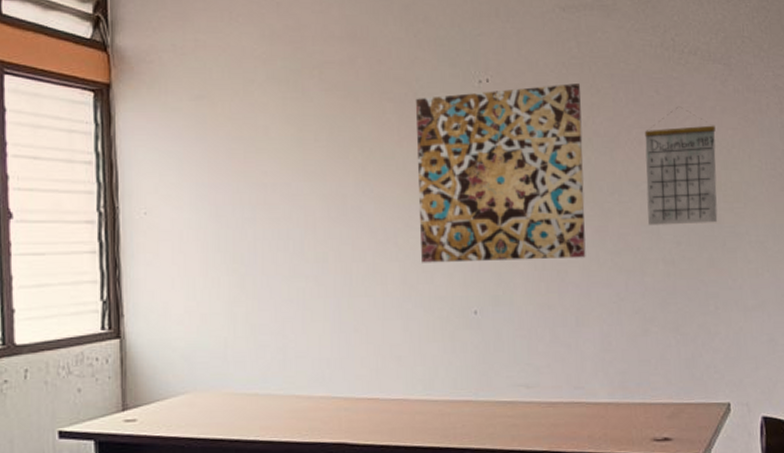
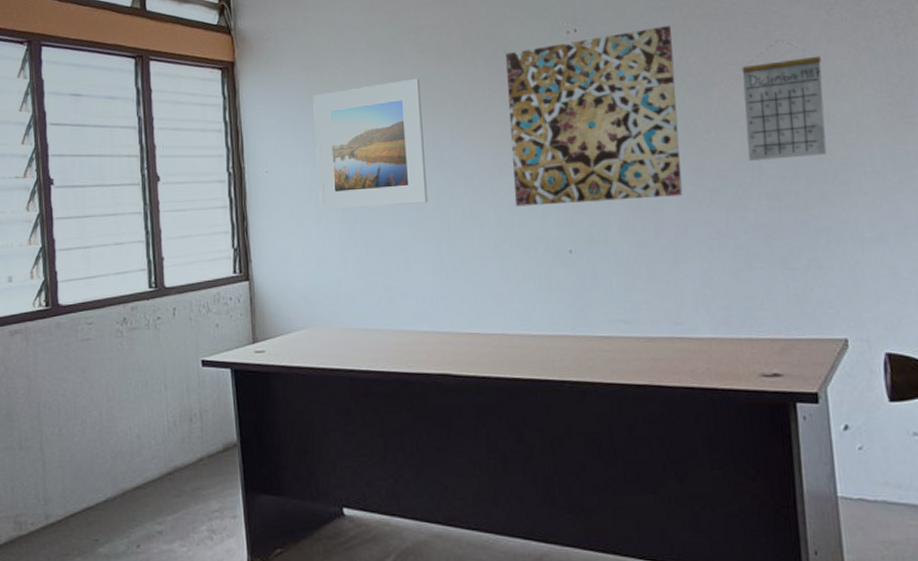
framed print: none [203,118,328,260] -> present [313,78,428,211]

